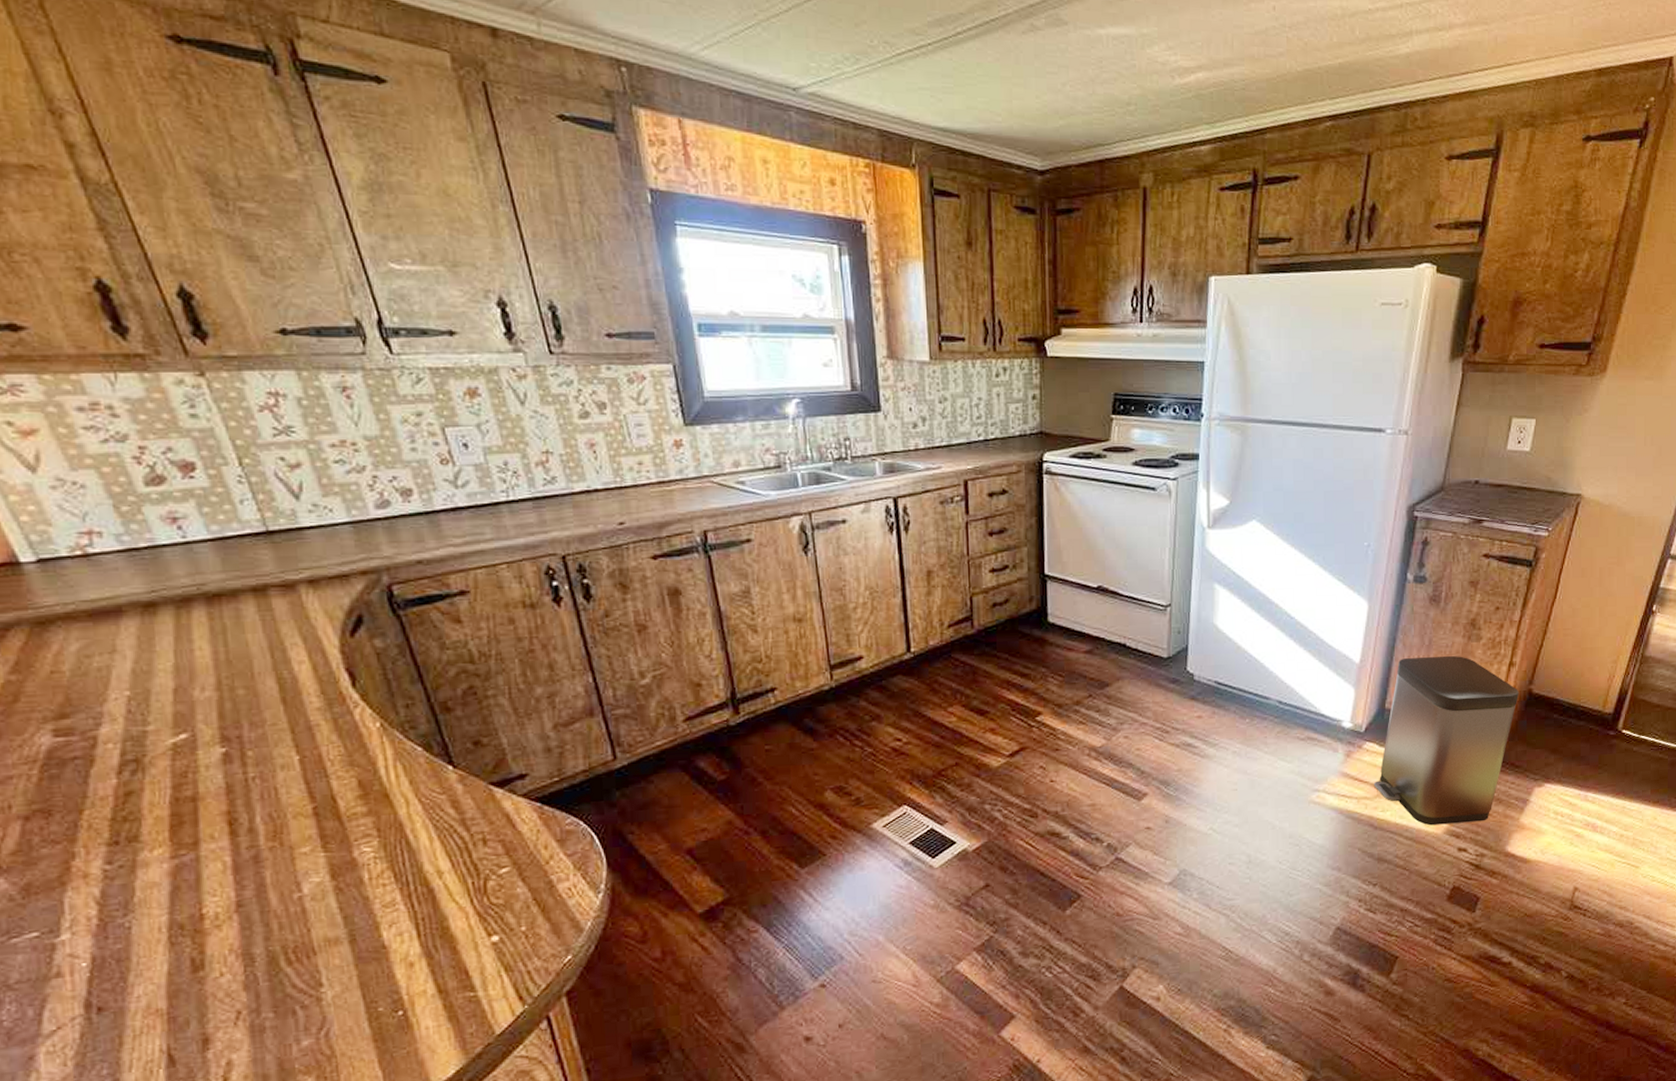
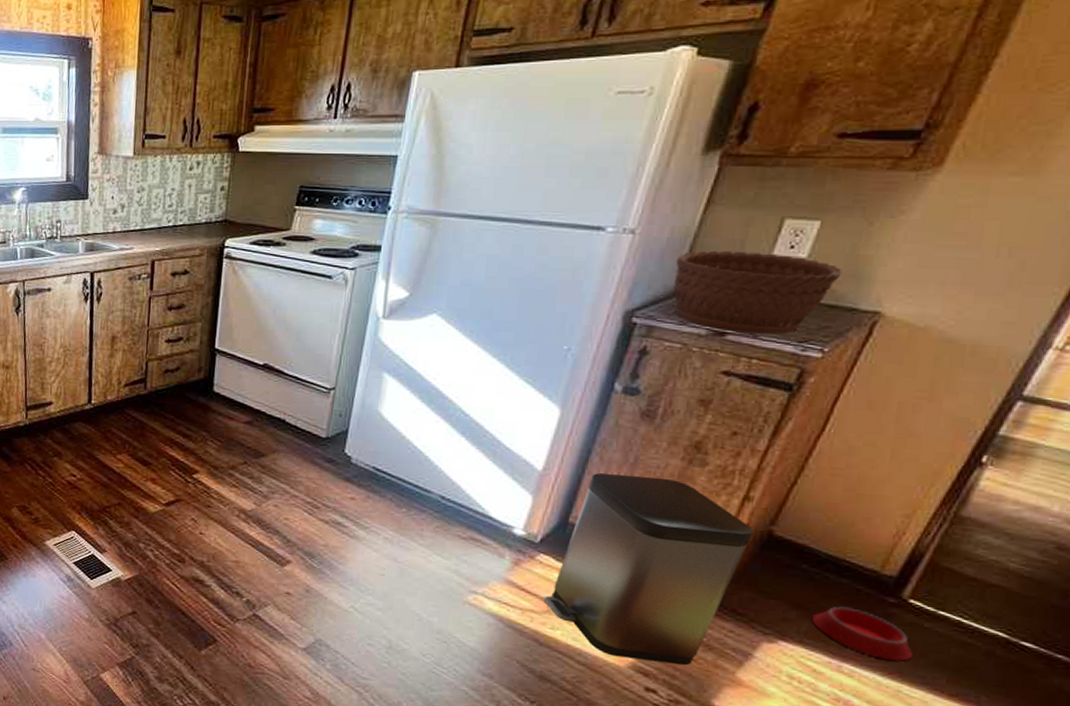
basket: none [1440,447,1554,519] -> present [673,250,843,335]
pet bowl: none [1564,745,1629,783] -> present [811,606,913,662]

